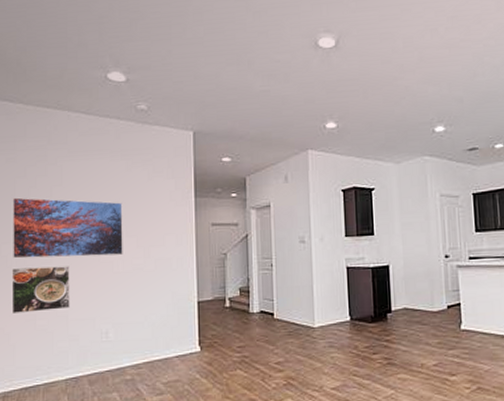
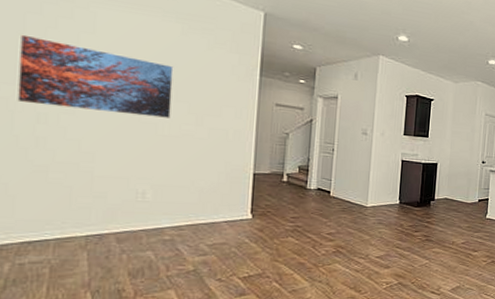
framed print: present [11,266,70,315] -> none [12,113,99,165]

